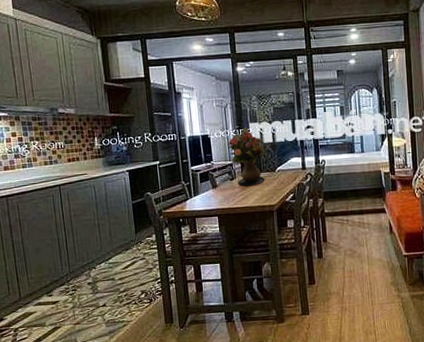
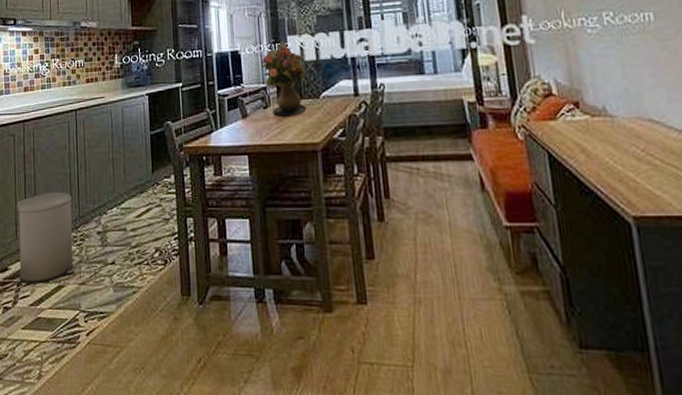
pedal bin: none [7,253,73,329] -> present [17,191,79,284]

